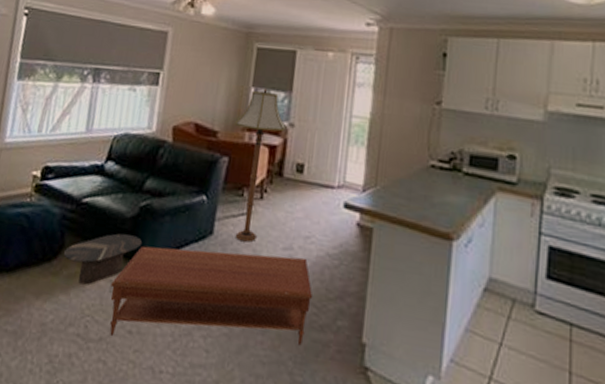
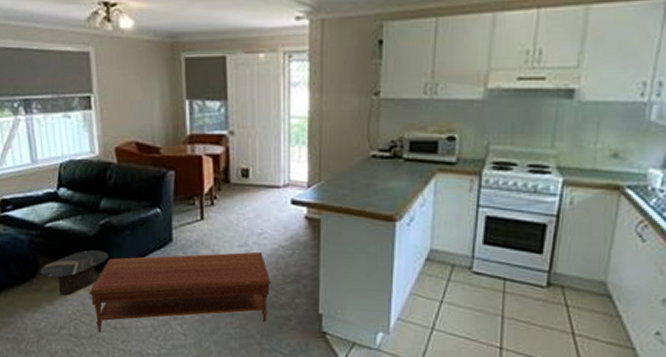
floor lamp: present [234,88,287,242] -> none [175,99,227,244]

